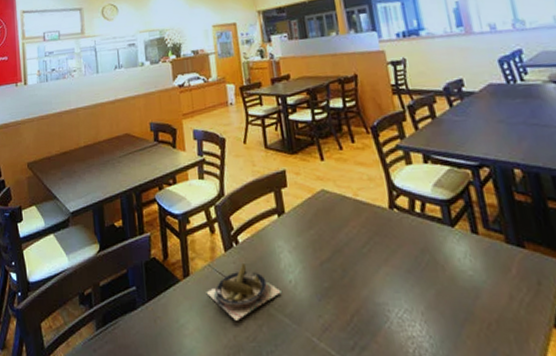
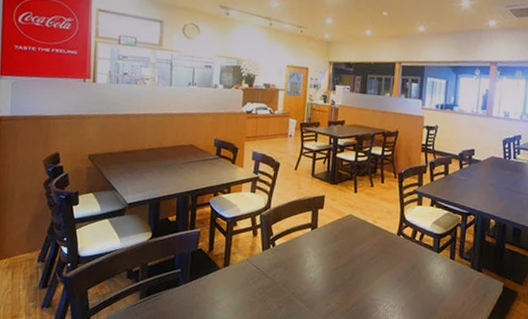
plate: present [206,262,282,321] -> none [241,260,302,302]

